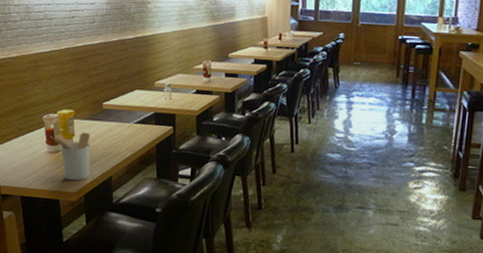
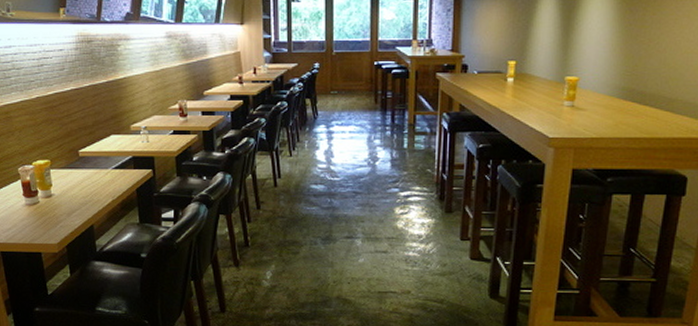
utensil holder: present [50,132,91,181] -> none [26,182,70,232]

